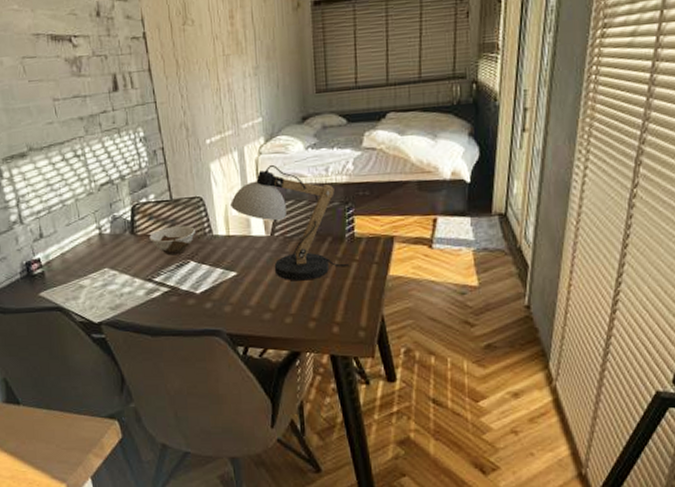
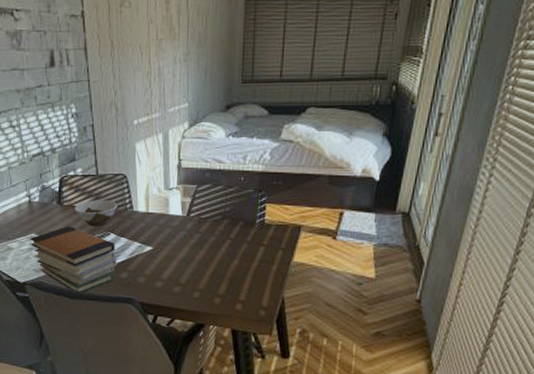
book stack: none [103,257,199,330] -> present [30,226,117,294]
desk lamp: present [230,164,349,281] -> none [152,148,257,260]

